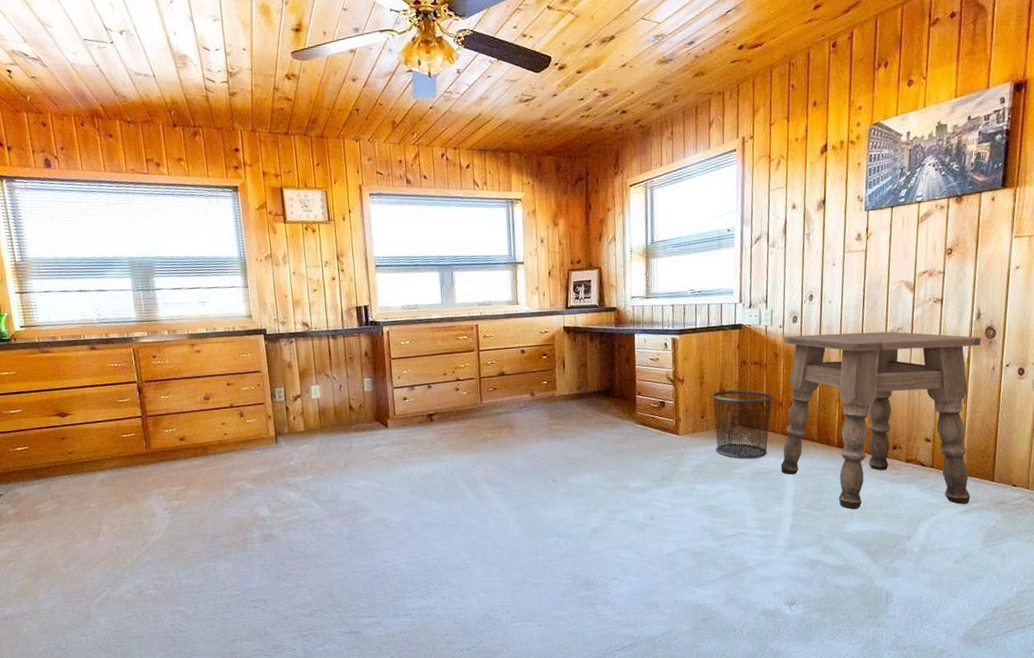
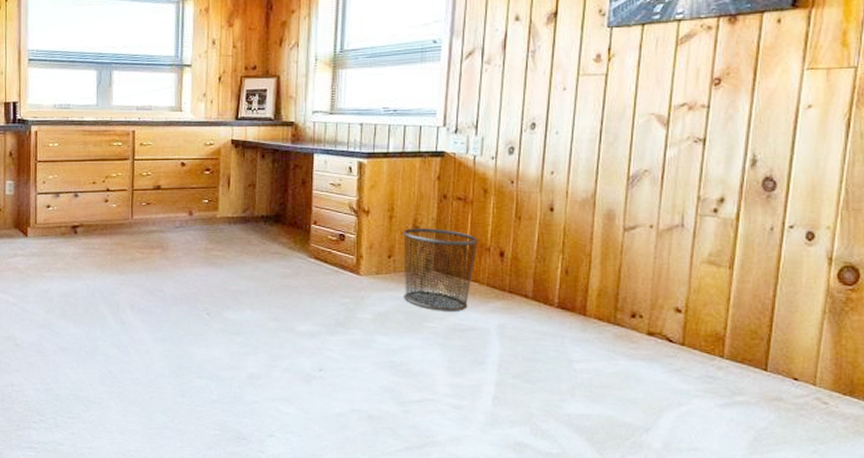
side table: present [781,331,982,510] -> none [484,169,757,395]

